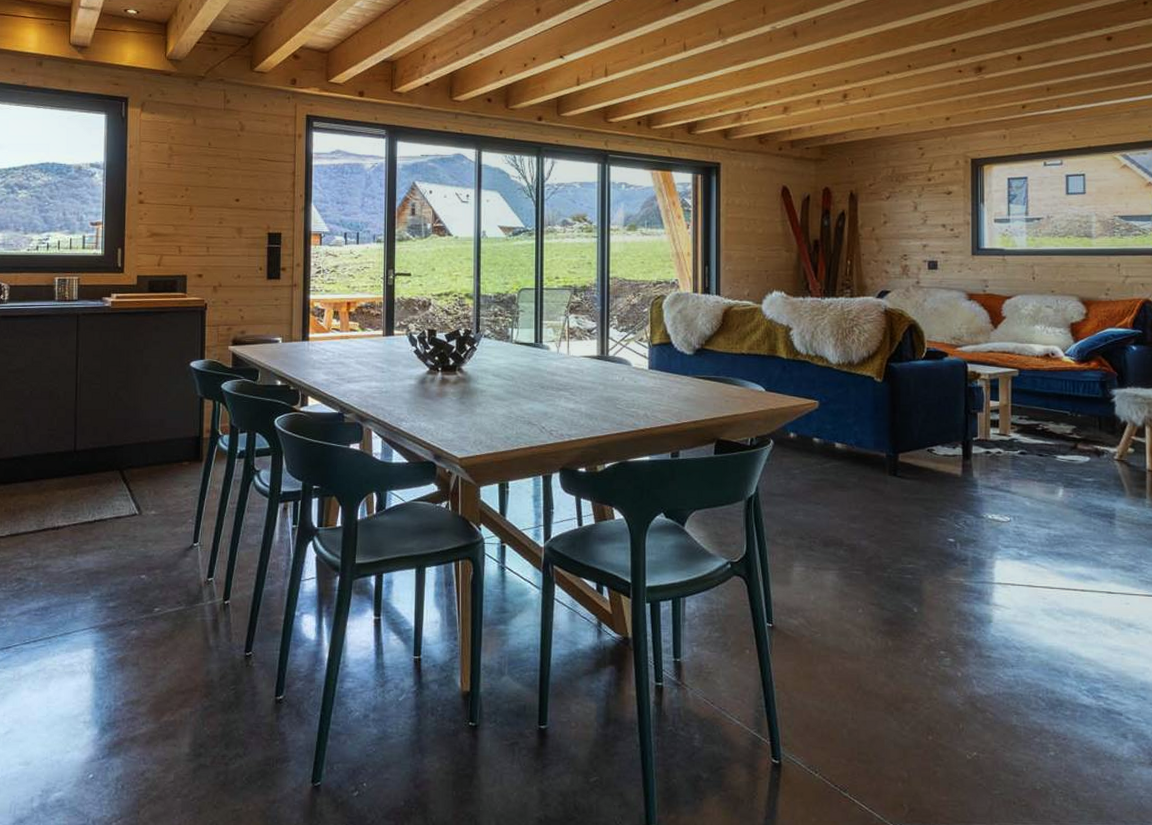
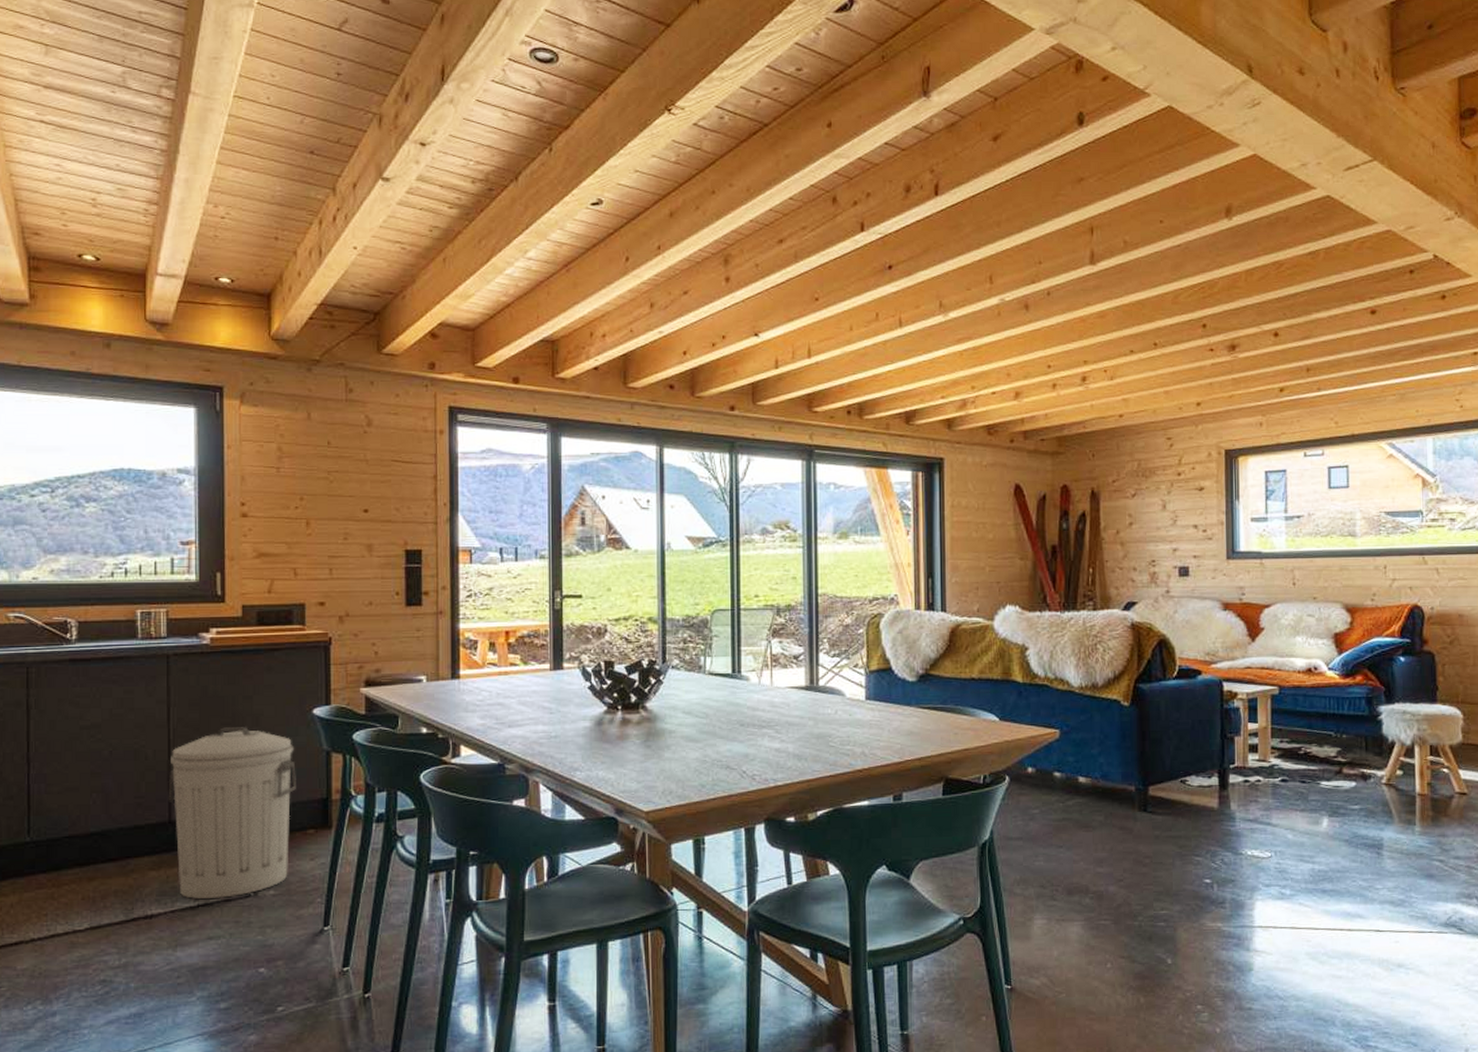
trash can: none [74,375,175,515] -> present [168,727,296,899]

